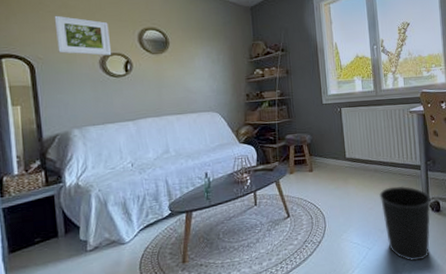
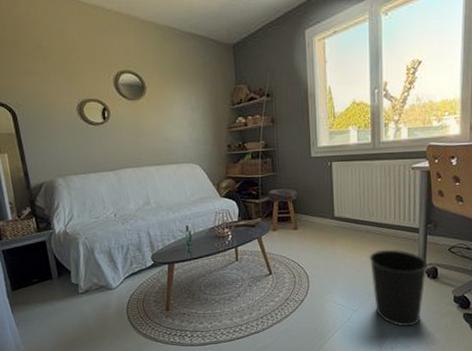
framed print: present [54,15,112,56] -> none [29,58,89,102]

